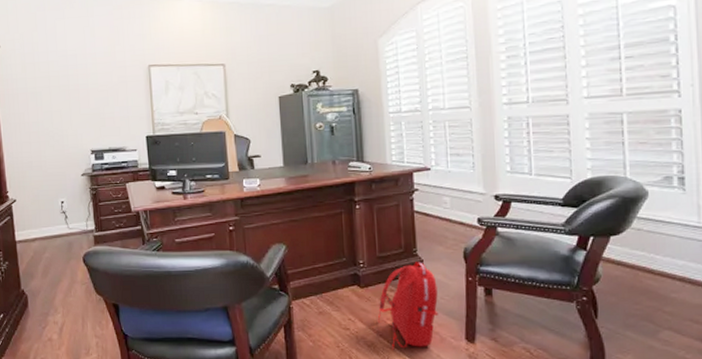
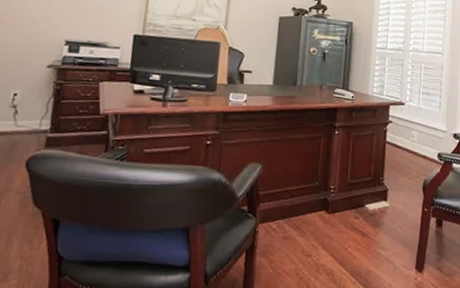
backpack: present [377,262,439,350] -> none [339,190,397,278]

